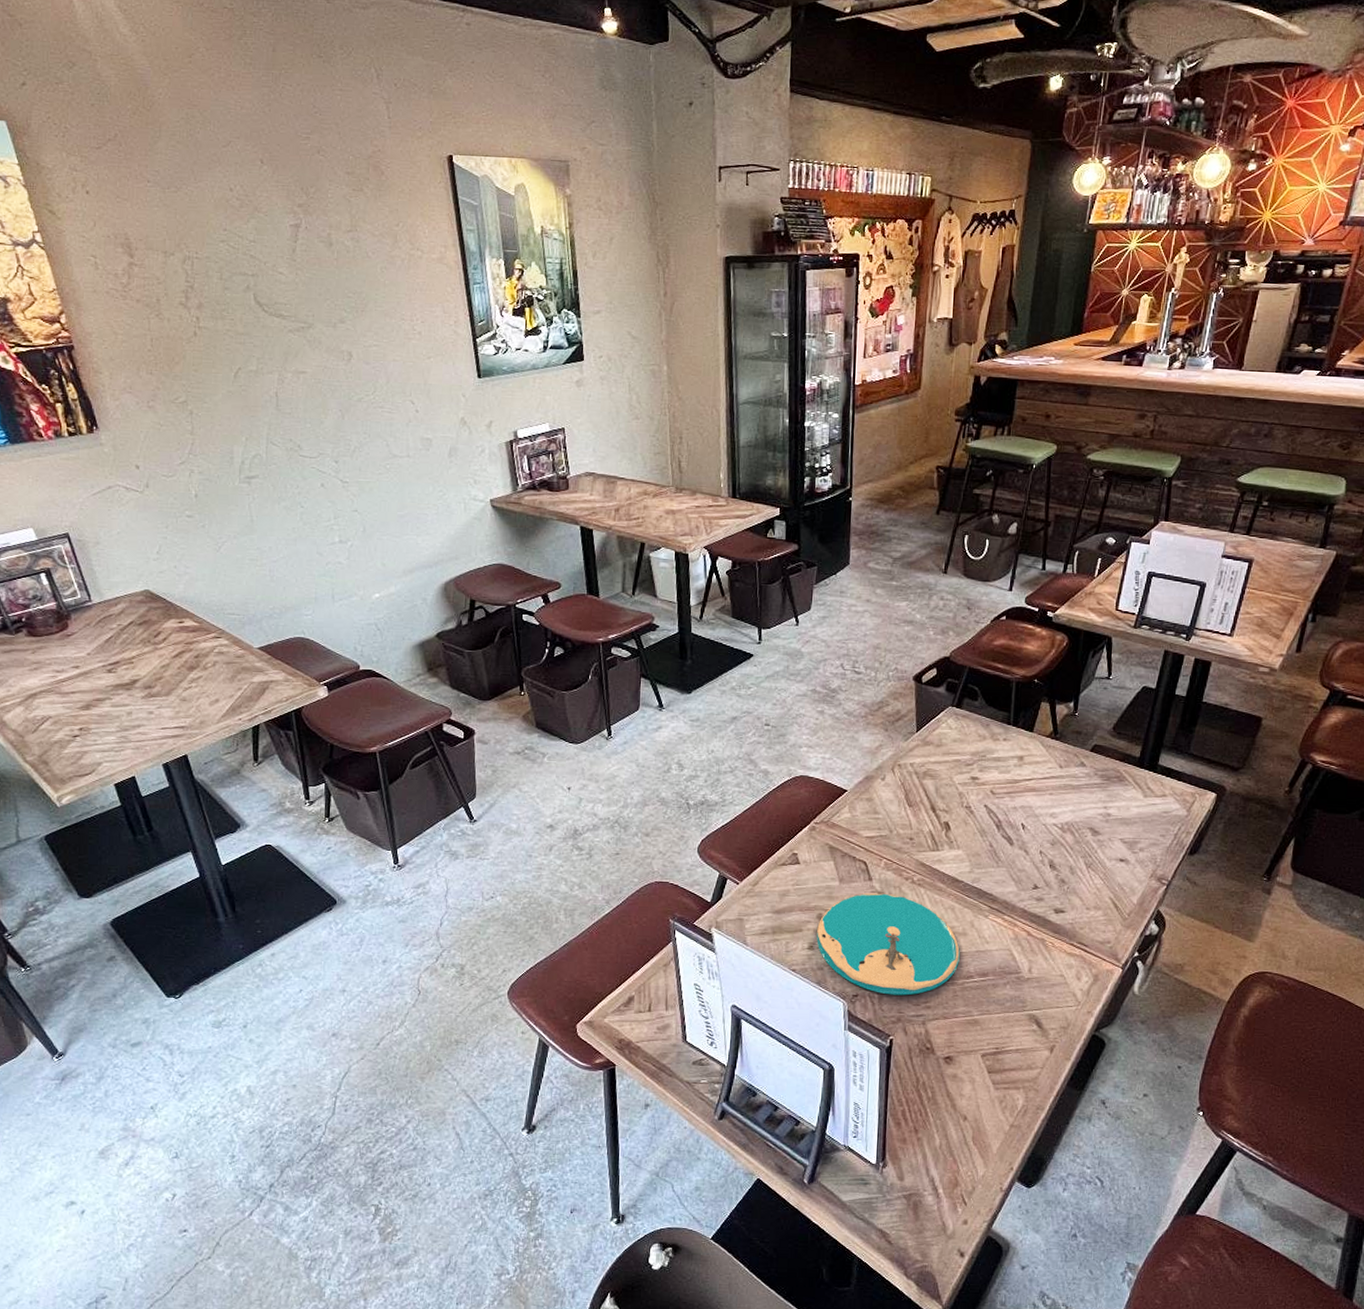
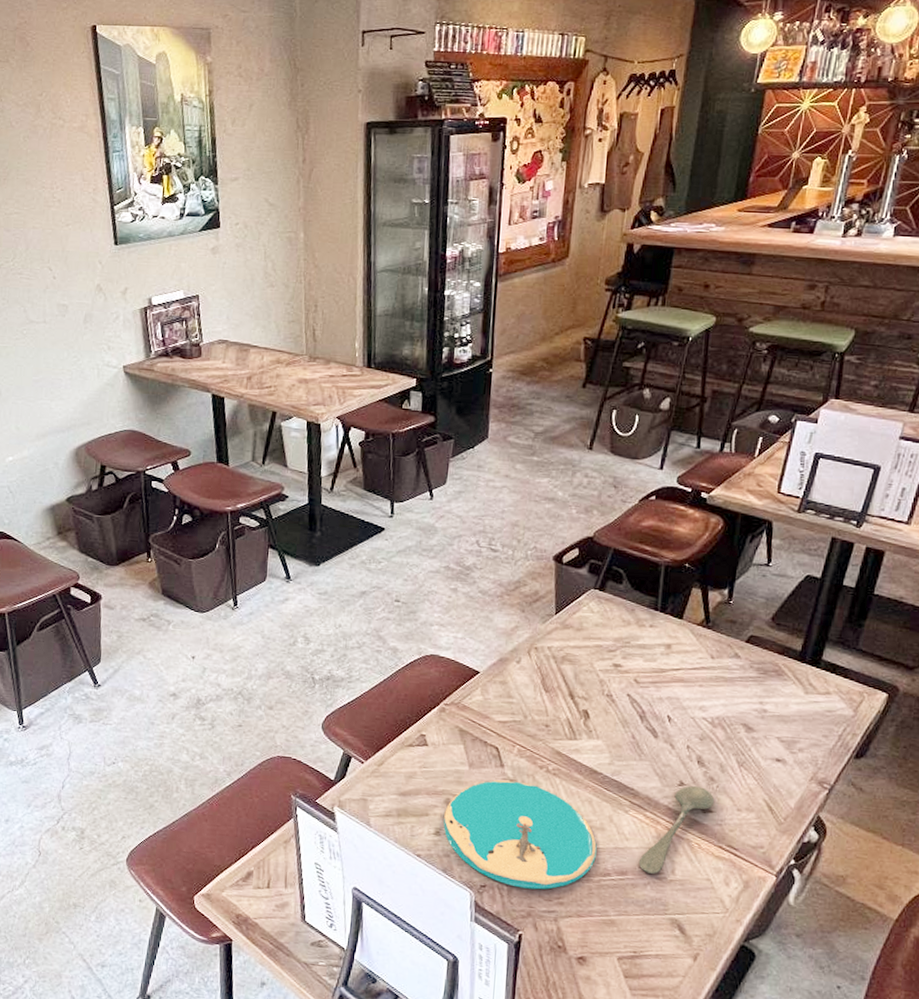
spoon: none [998,889,1066,973] -> present [638,786,715,874]

